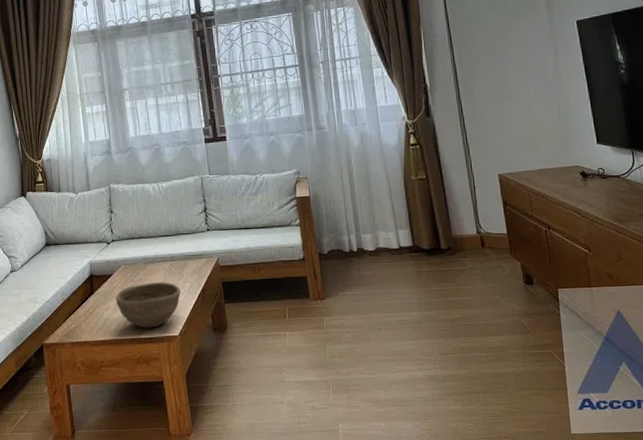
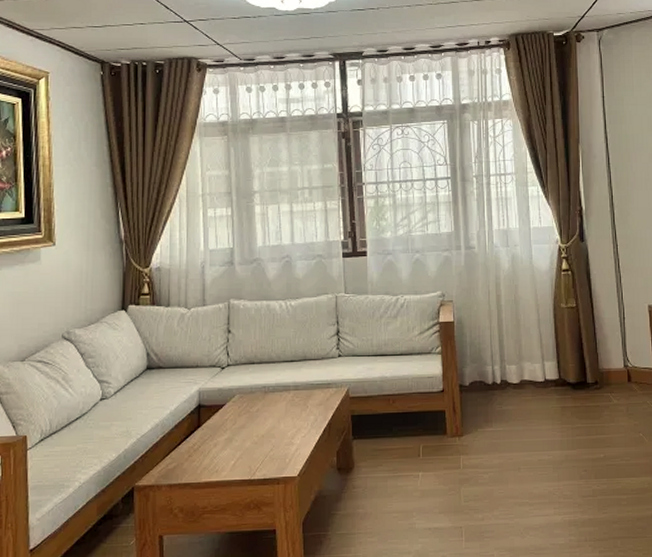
bowl: present [115,282,181,329] -> none [226,414,303,468]

